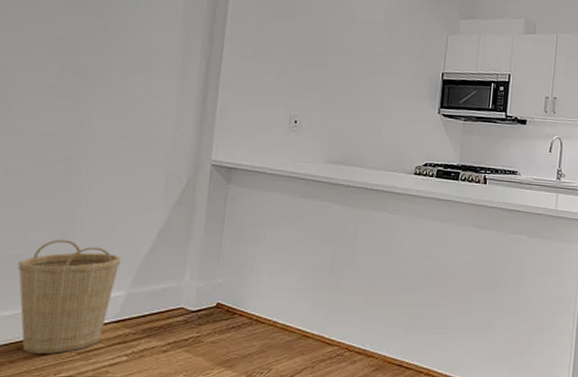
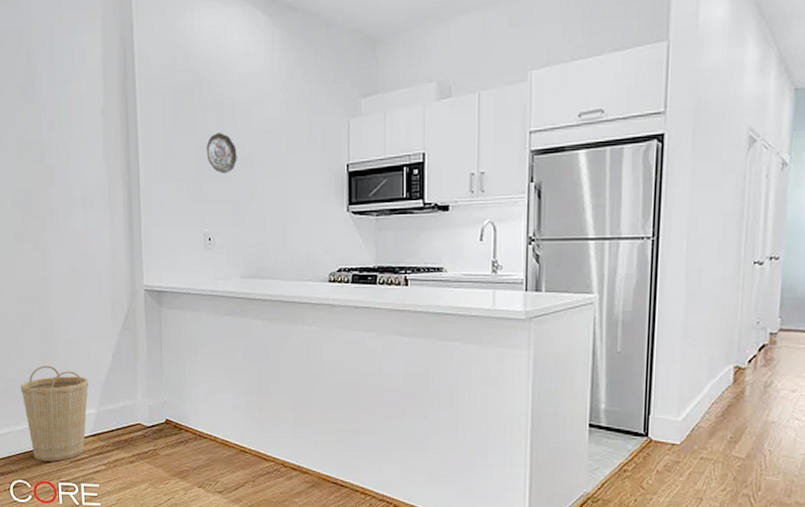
decorative plate: none [303,23,336,63] -> present [206,133,237,174]

